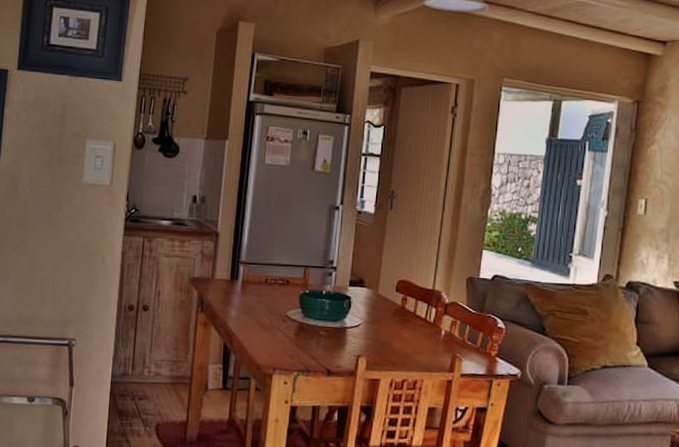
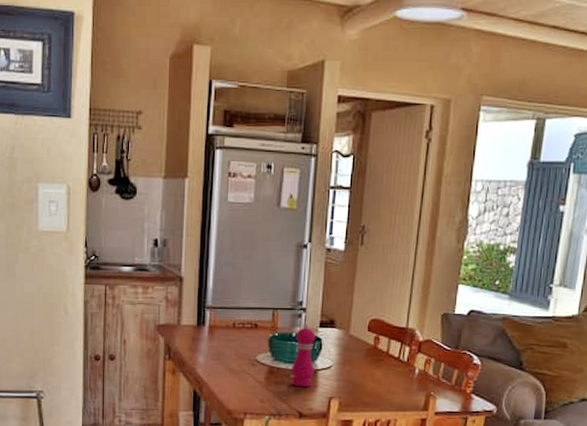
pepper mill: none [320,282,345,345] -> present [291,323,316,388]

